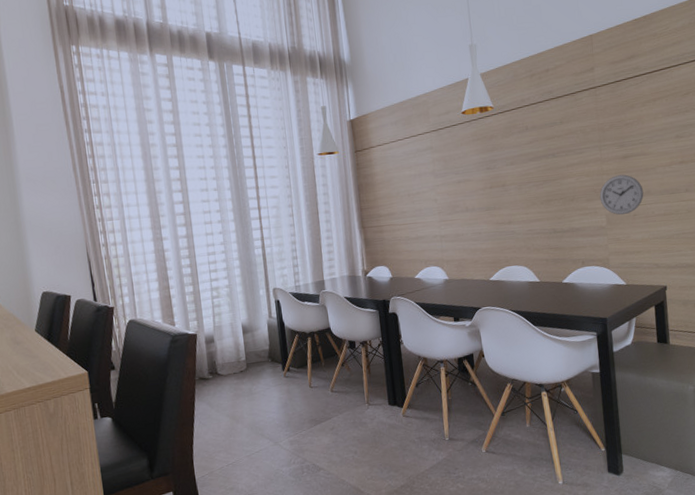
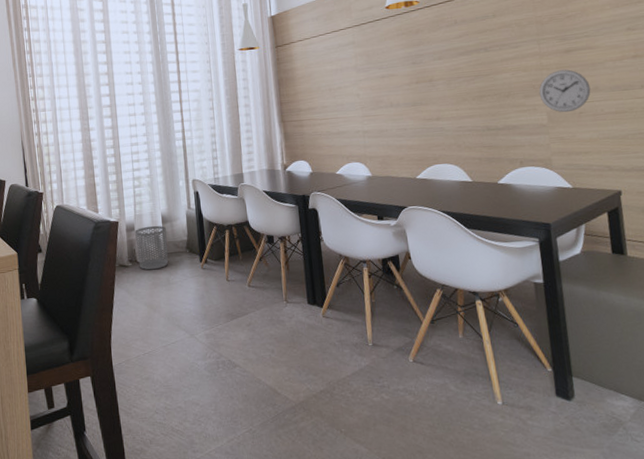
waste bin: none [214,336,250,382] -> present [135,225,169,270]

